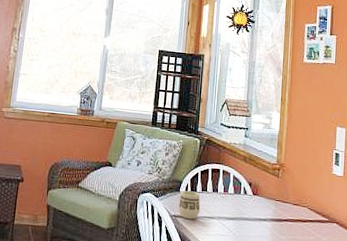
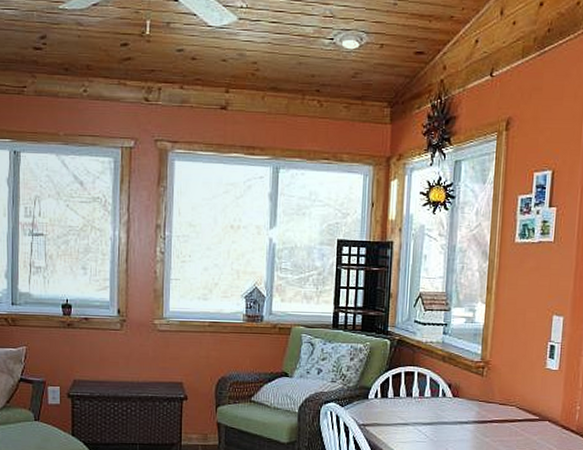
cup: present [177,190,201,220] -> none [366,397,393,428]

